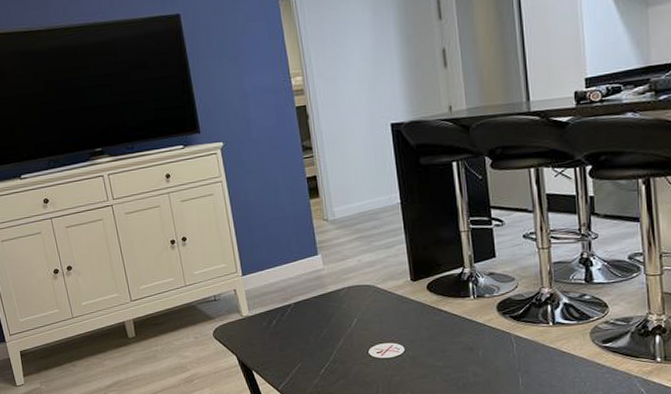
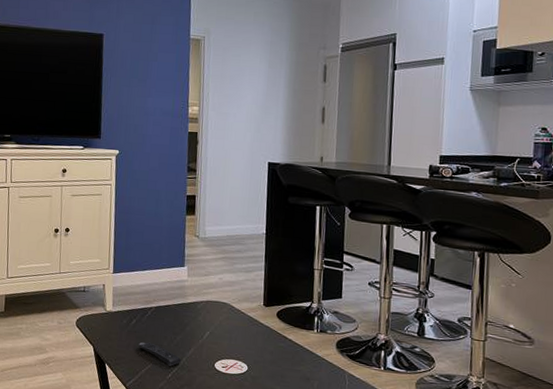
remote control: none [284,341,333,362] -> present [138,342,182,366]

